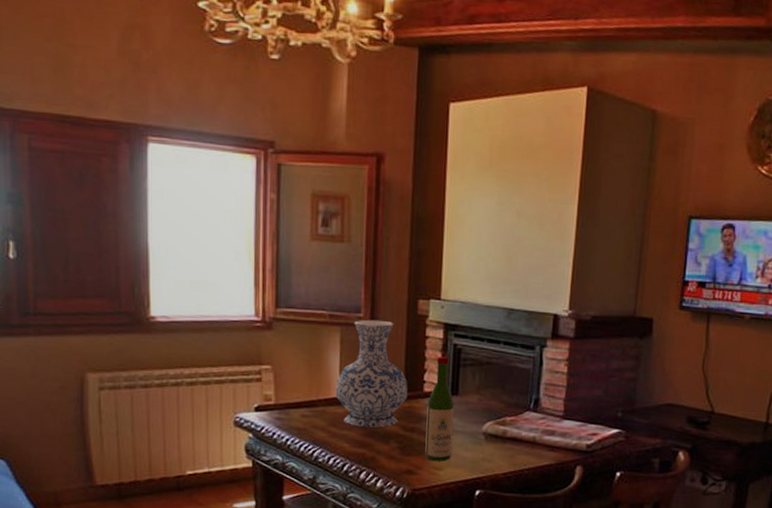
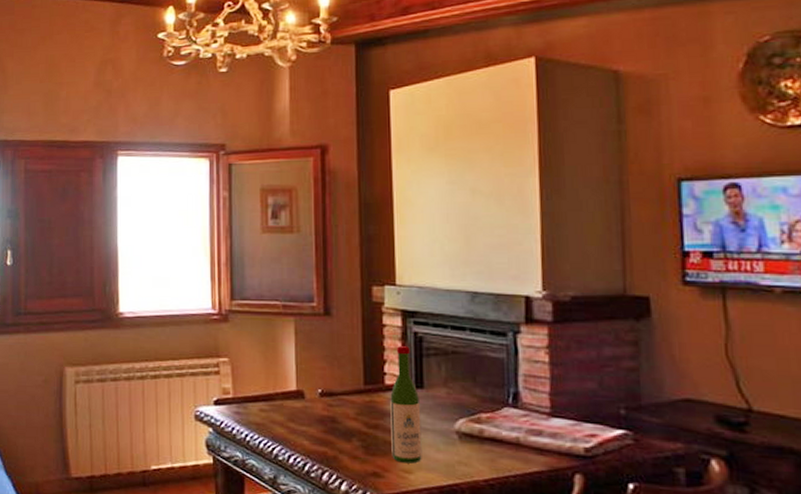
vase: present [335,319,408,428] -> none [292,308,369,424]

